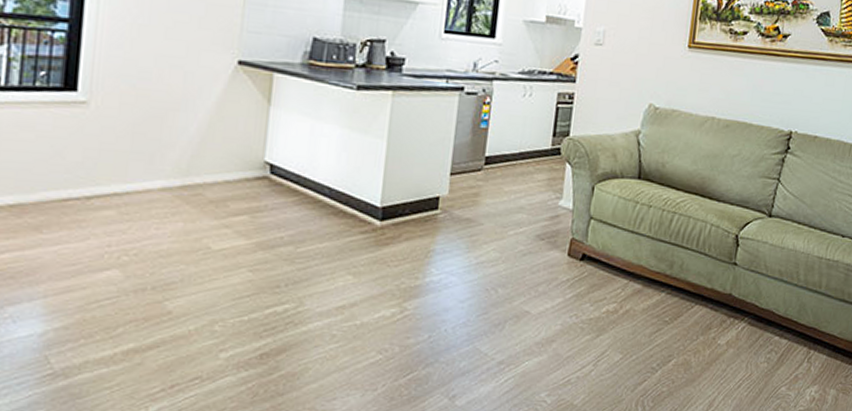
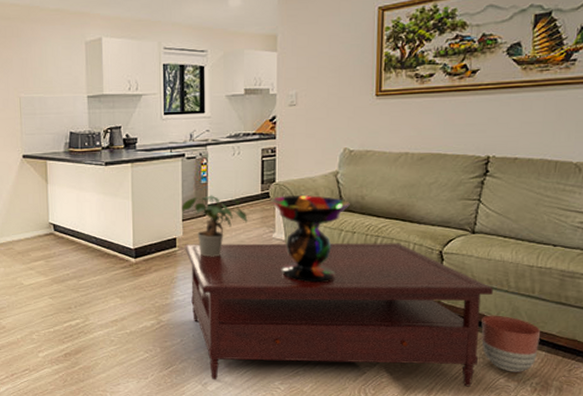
coffee table: none [448,206,784,397] -> present [185,243,493,387]
potted plant: none [450,144,532,226] -> present [181,195,248,257]
decorative bowl: none [561,154,649,266] -> present [271,195,350,283]
planter: none [767,312,823,379] -> present [481,315,540,372]

